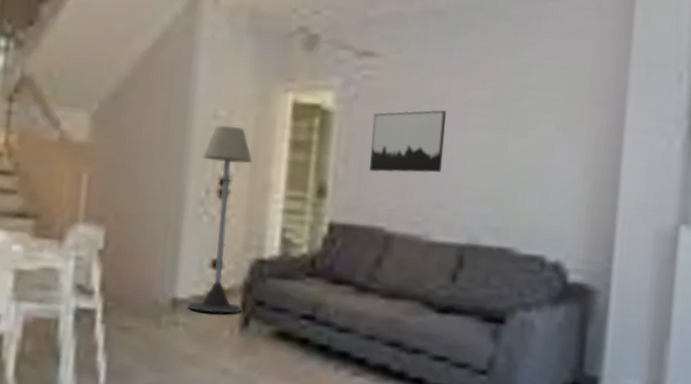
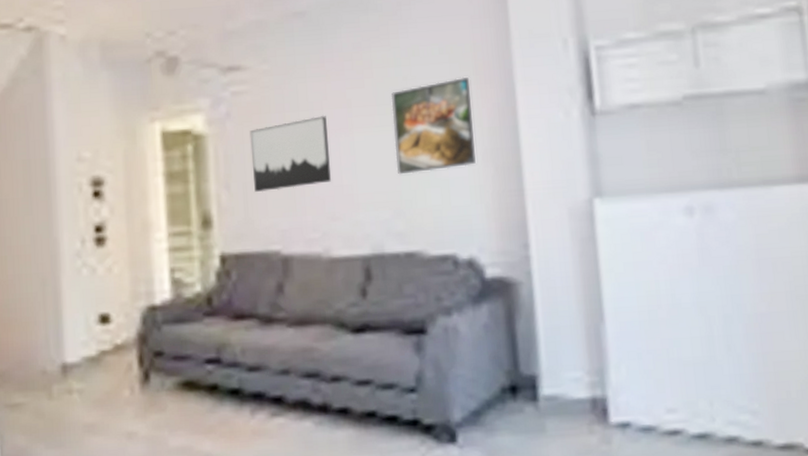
floor lamp: present [188,125,253,314] -> none [71,167,141,374]
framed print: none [503,94,585,178] -> present [391,77,476,175]

